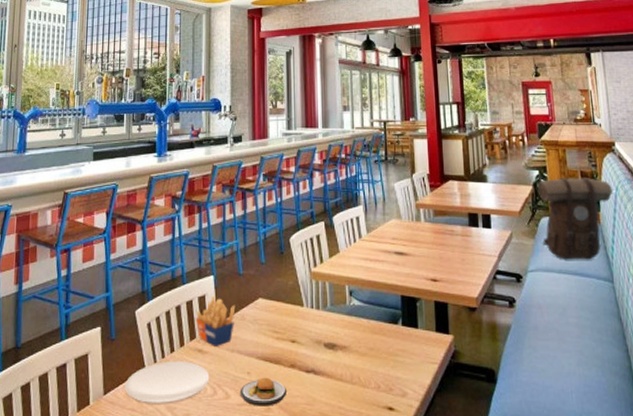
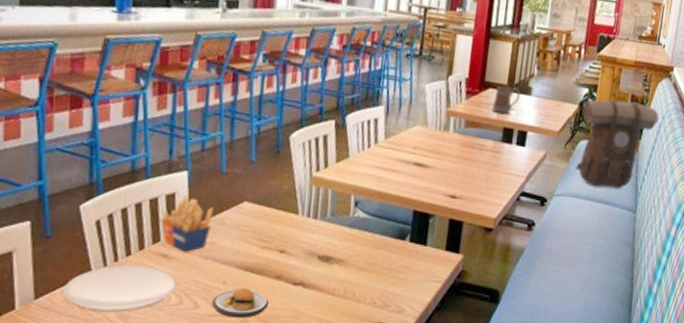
beer mug: none [454,176,478,202] -> present [491,85,520,115]

